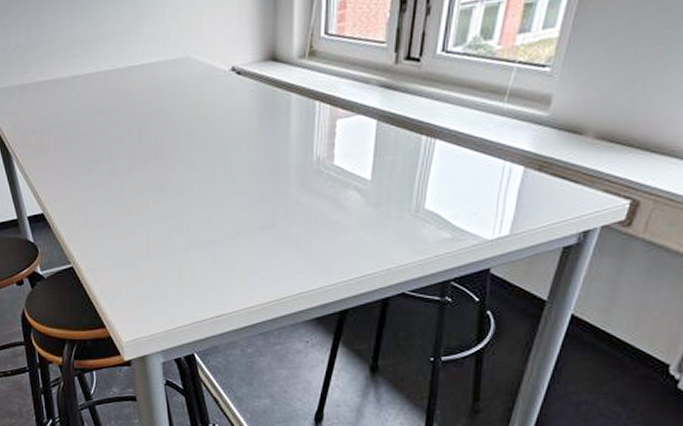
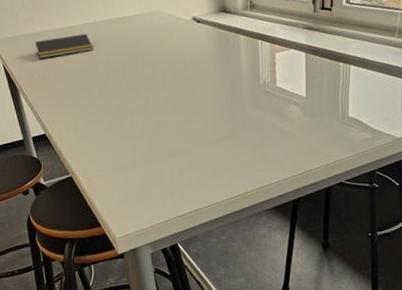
notepad: none [32,86,104,117] -> present [35,33,94,58]

